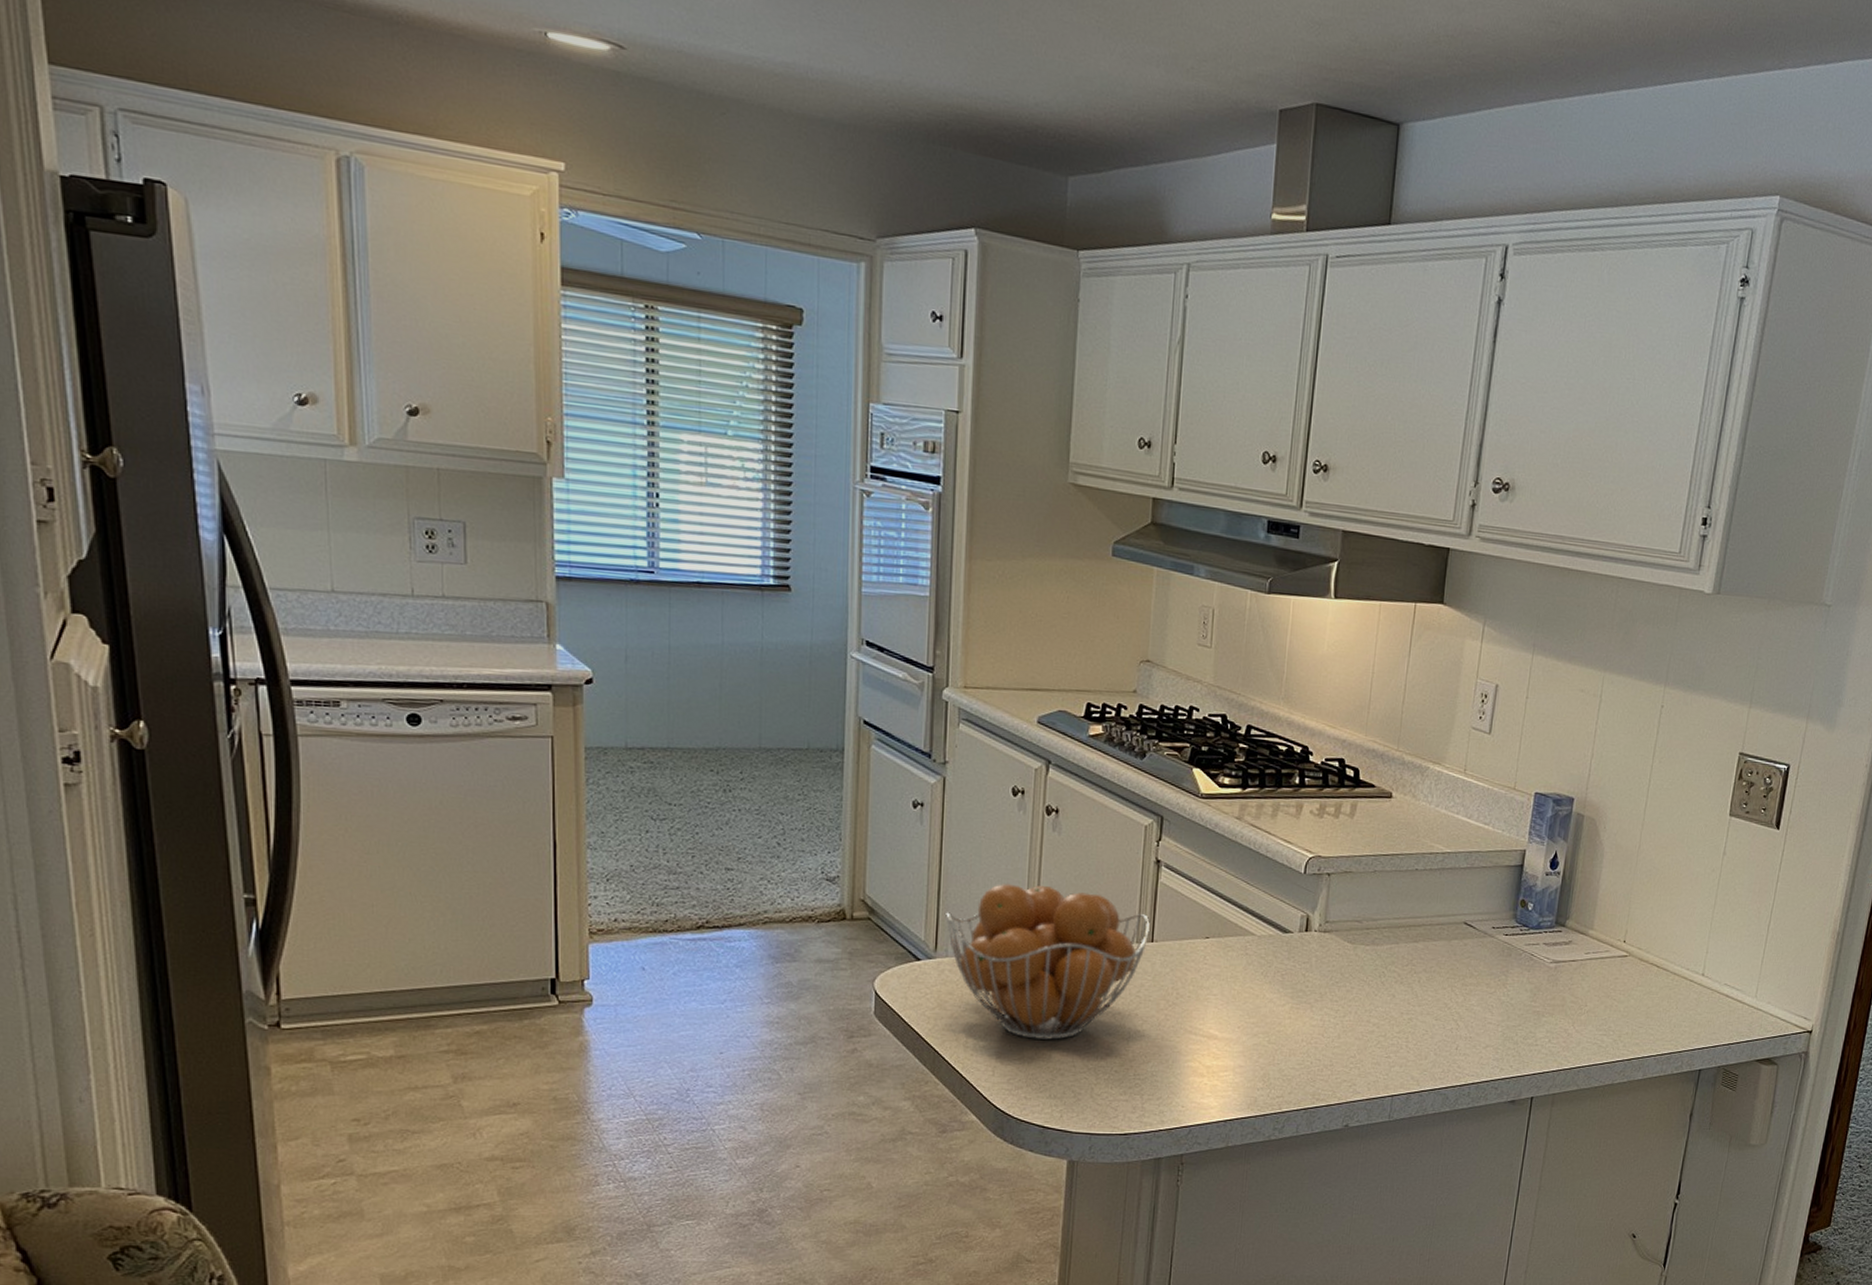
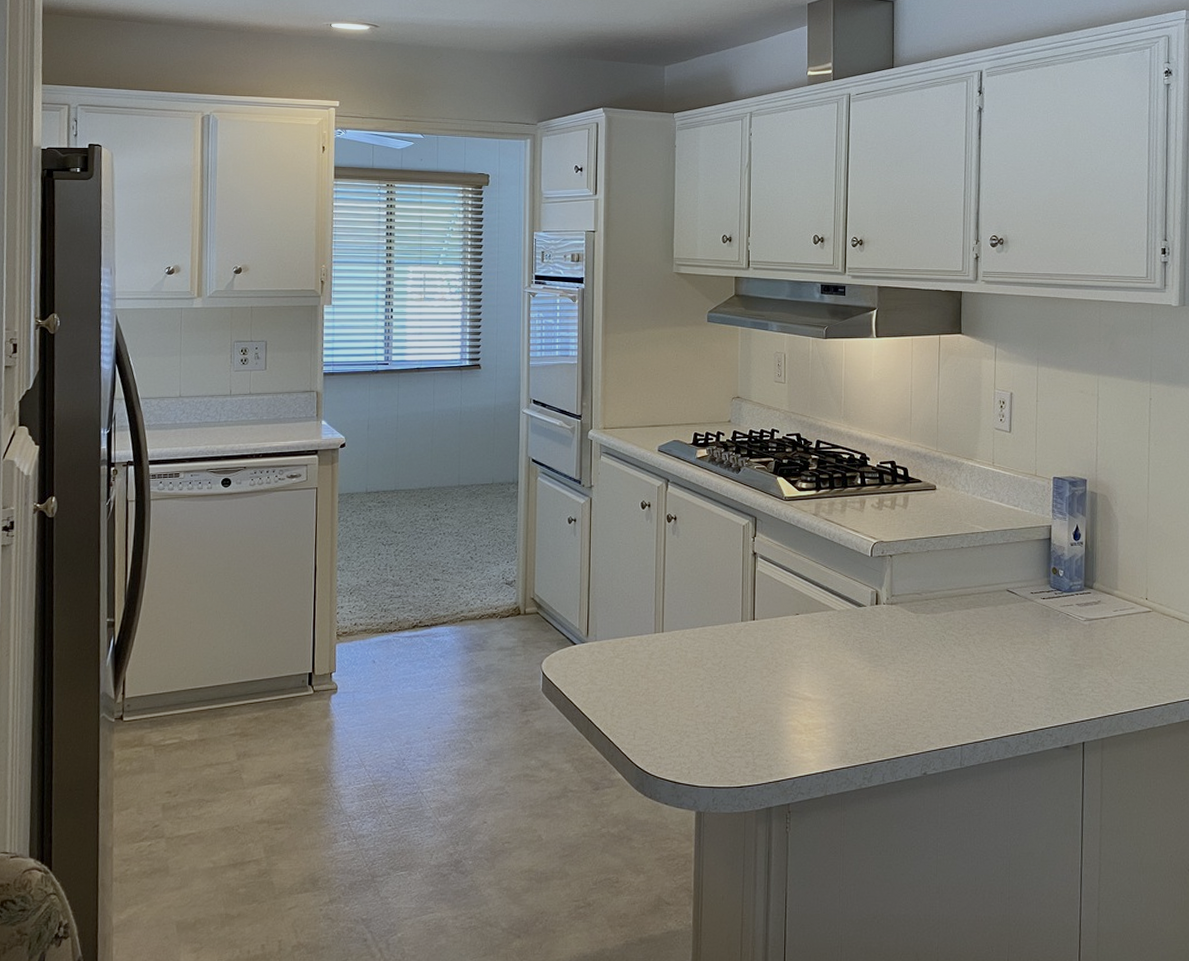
fruit basket: present [946,884,1150,1041] -> none [594,579,751,708]

